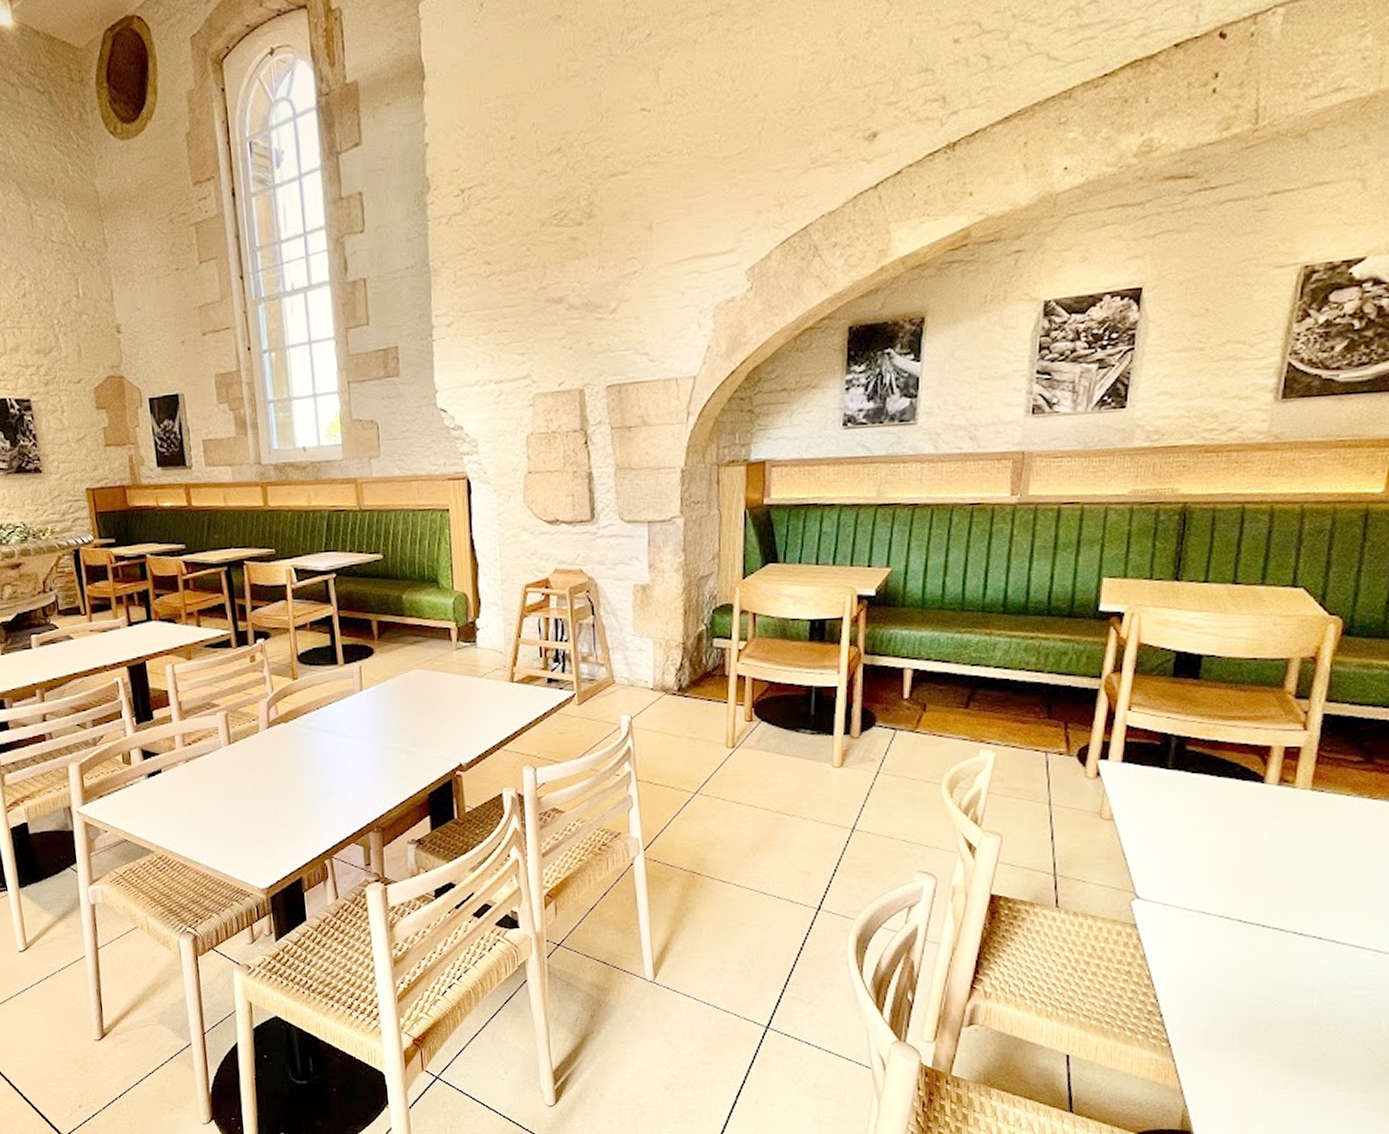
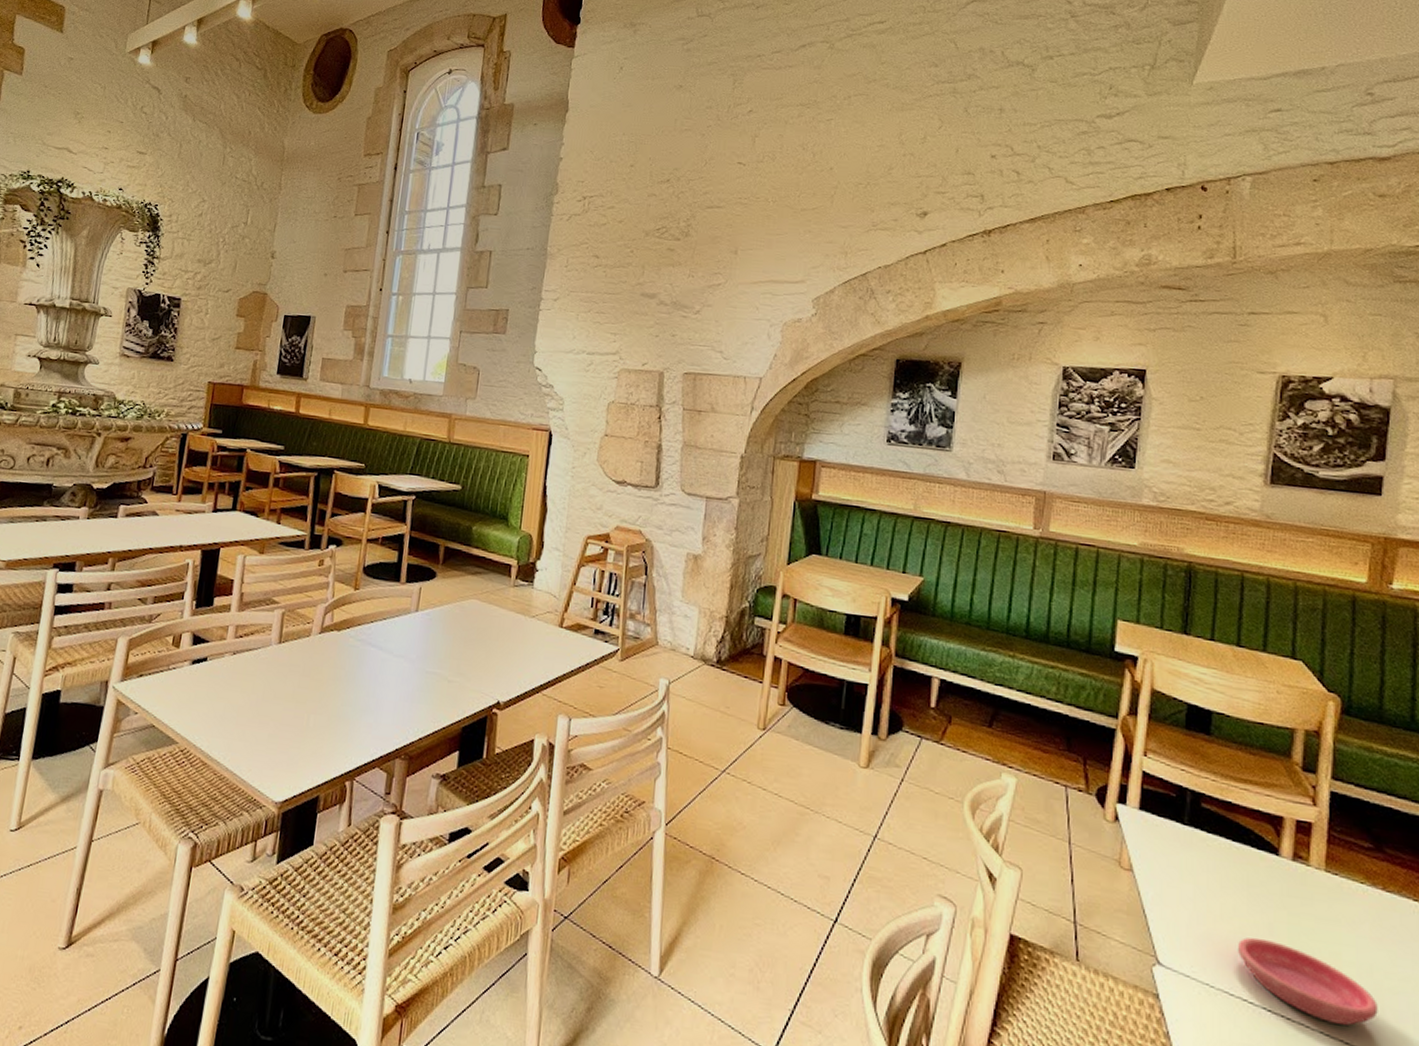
saucer: none [1217,860,1353,923] -> present [1238,937,1378,1026]

